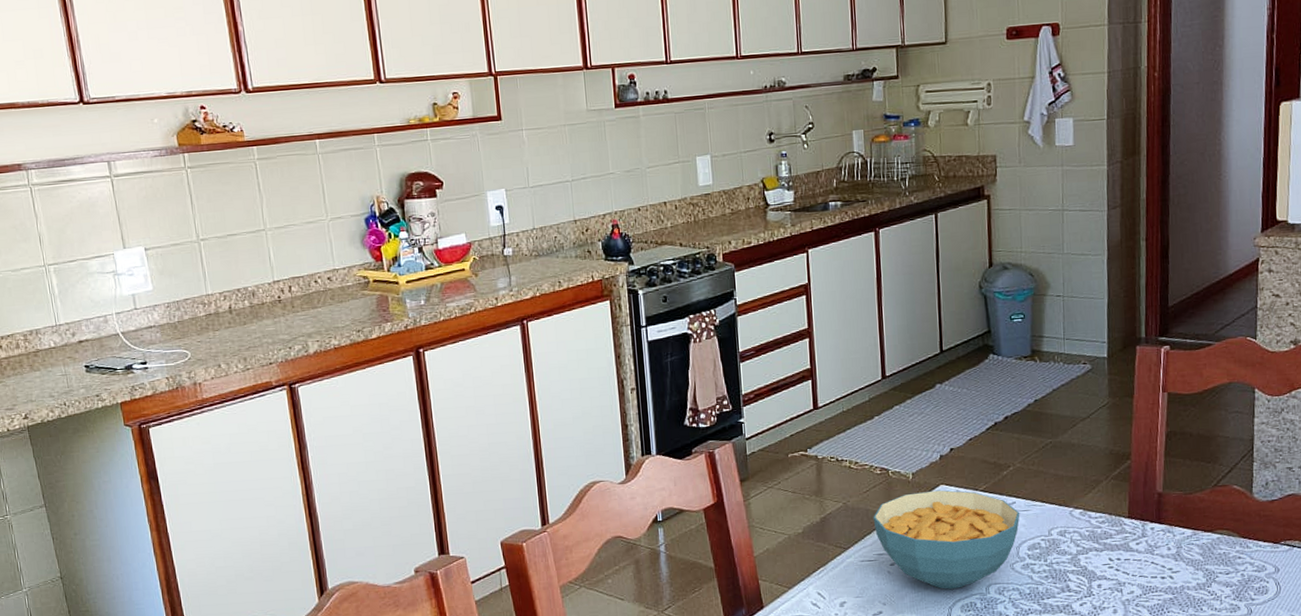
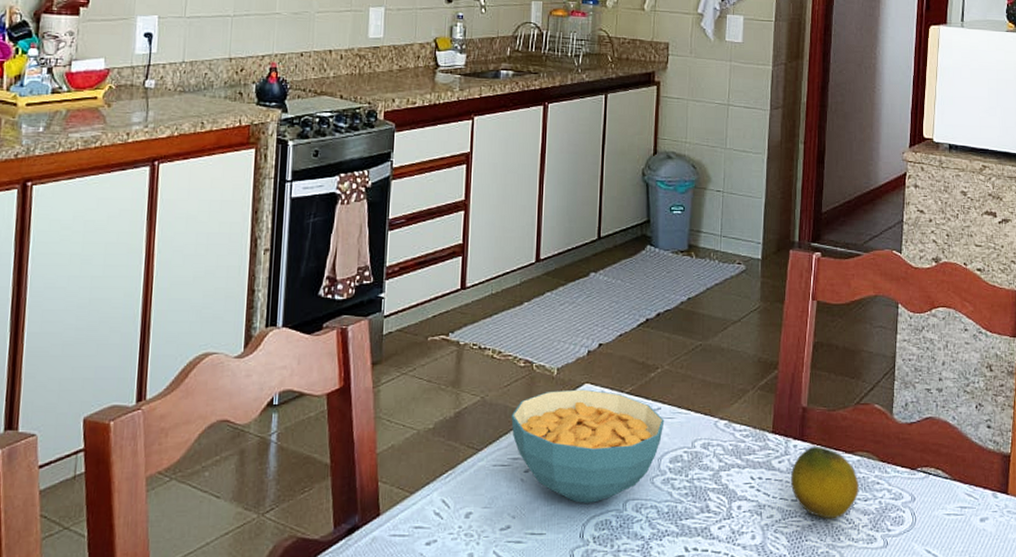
fruit: none [1149,527,1220,592] -> present [790,446,859,520]

